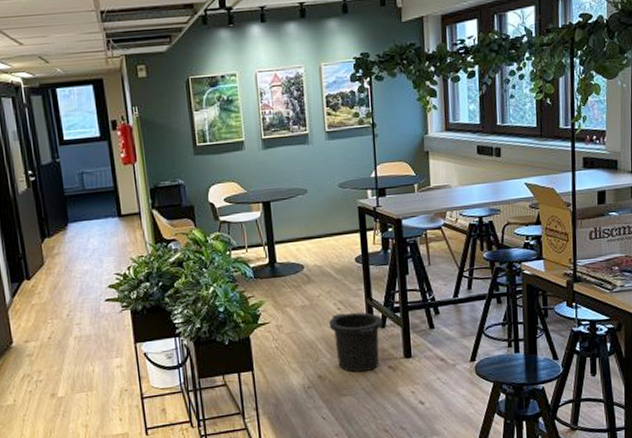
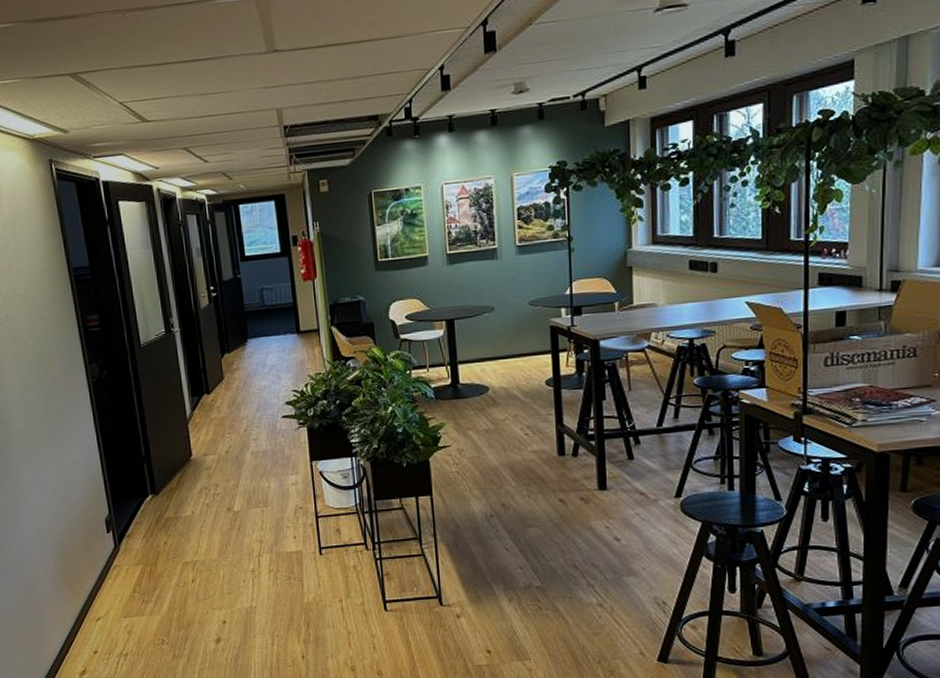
trash can: present [328,312,382,373] -> none [514,438,574,503]

